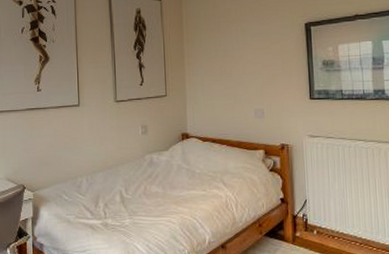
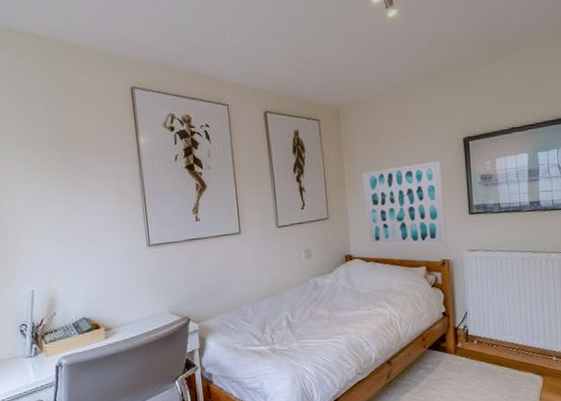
wall art: none [201,44,286,131] -> present [362,160,447,248]

